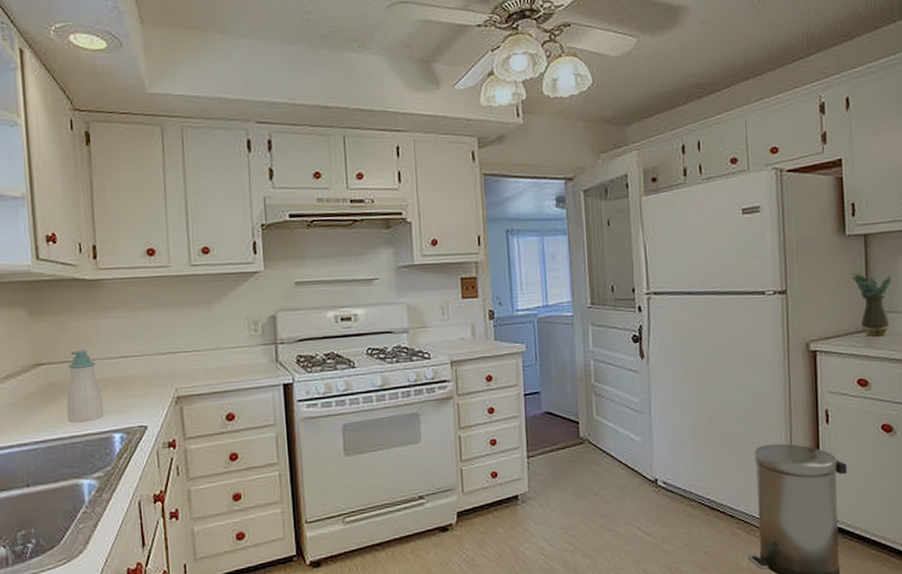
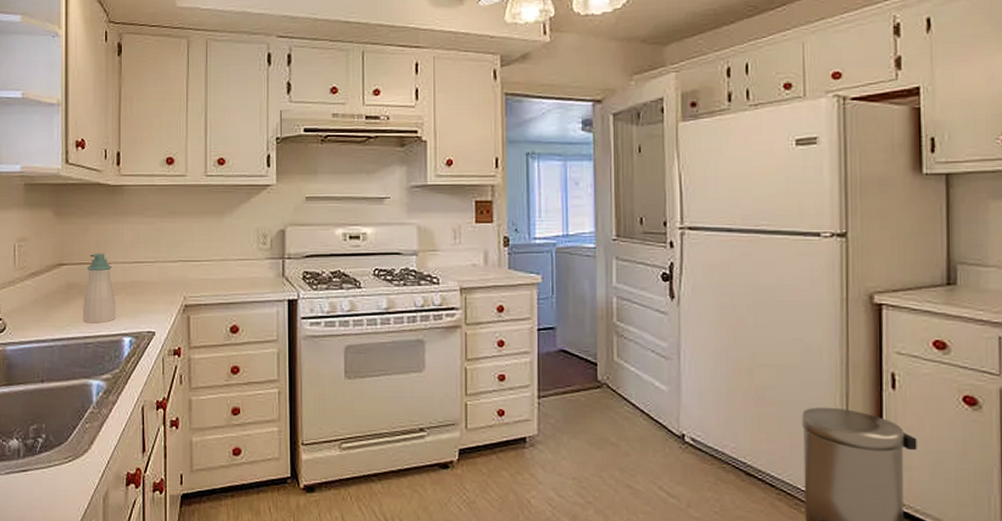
vase: present [852,272,892,337] -> none [930,216,980,292]

